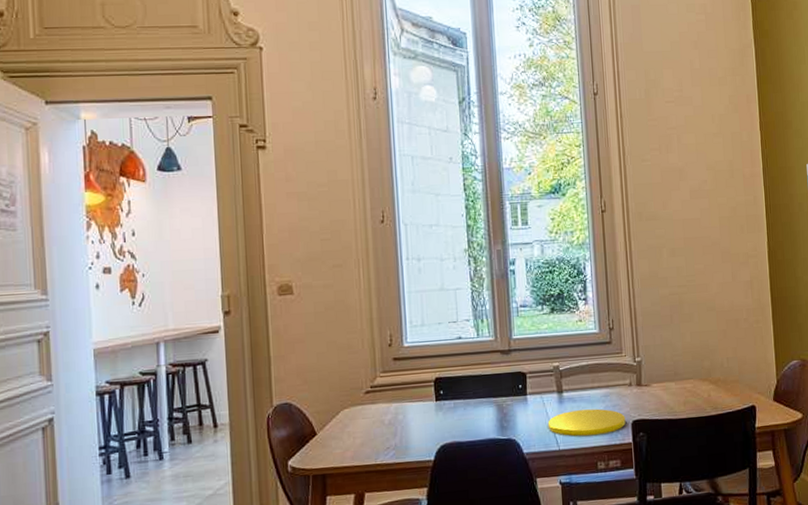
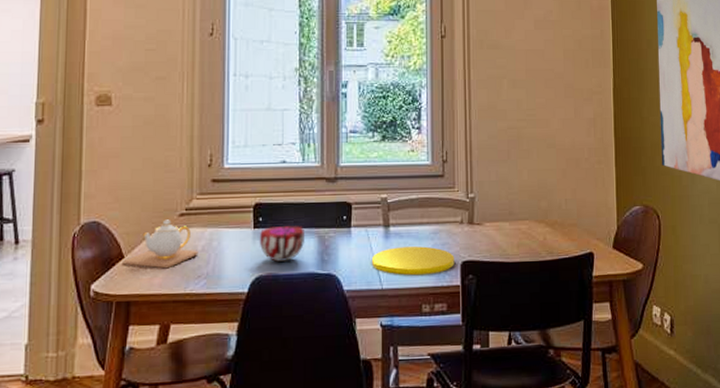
teapot: none [316,397,386,443] -> present [123,219,199,269]
decorative bowl: none [441,396,485,430] -> present [259,226,306,262]

